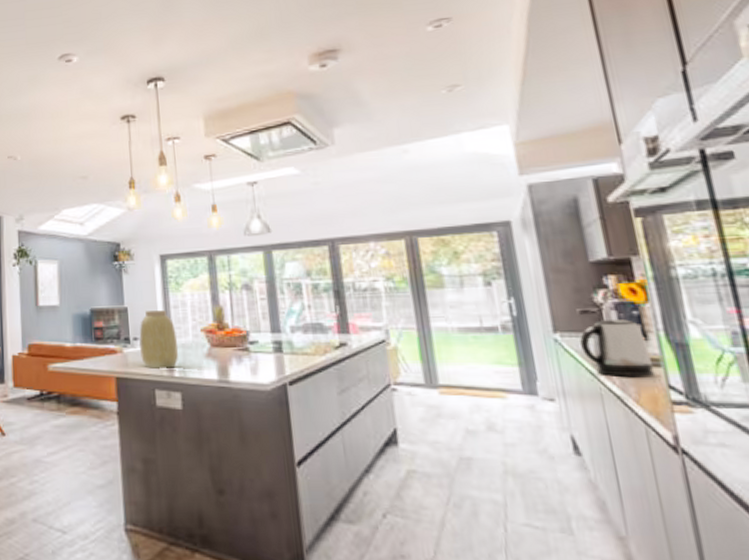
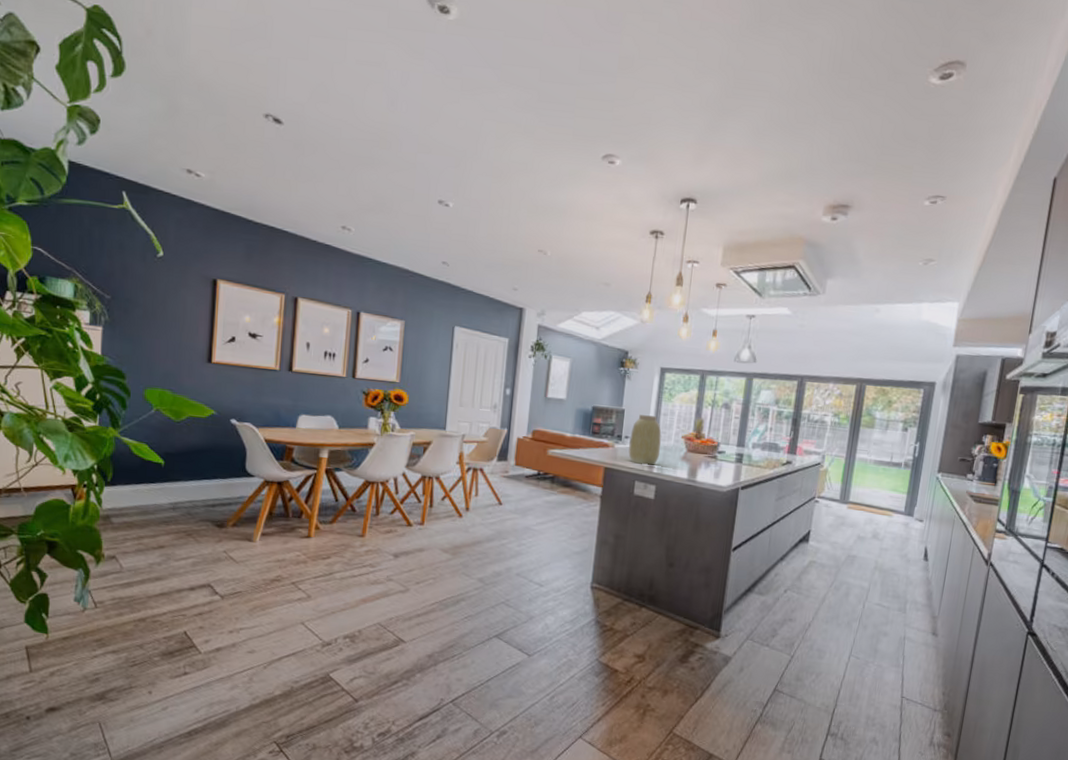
kettle: present [580,319,656,378] -> none [952,467,996,512]

